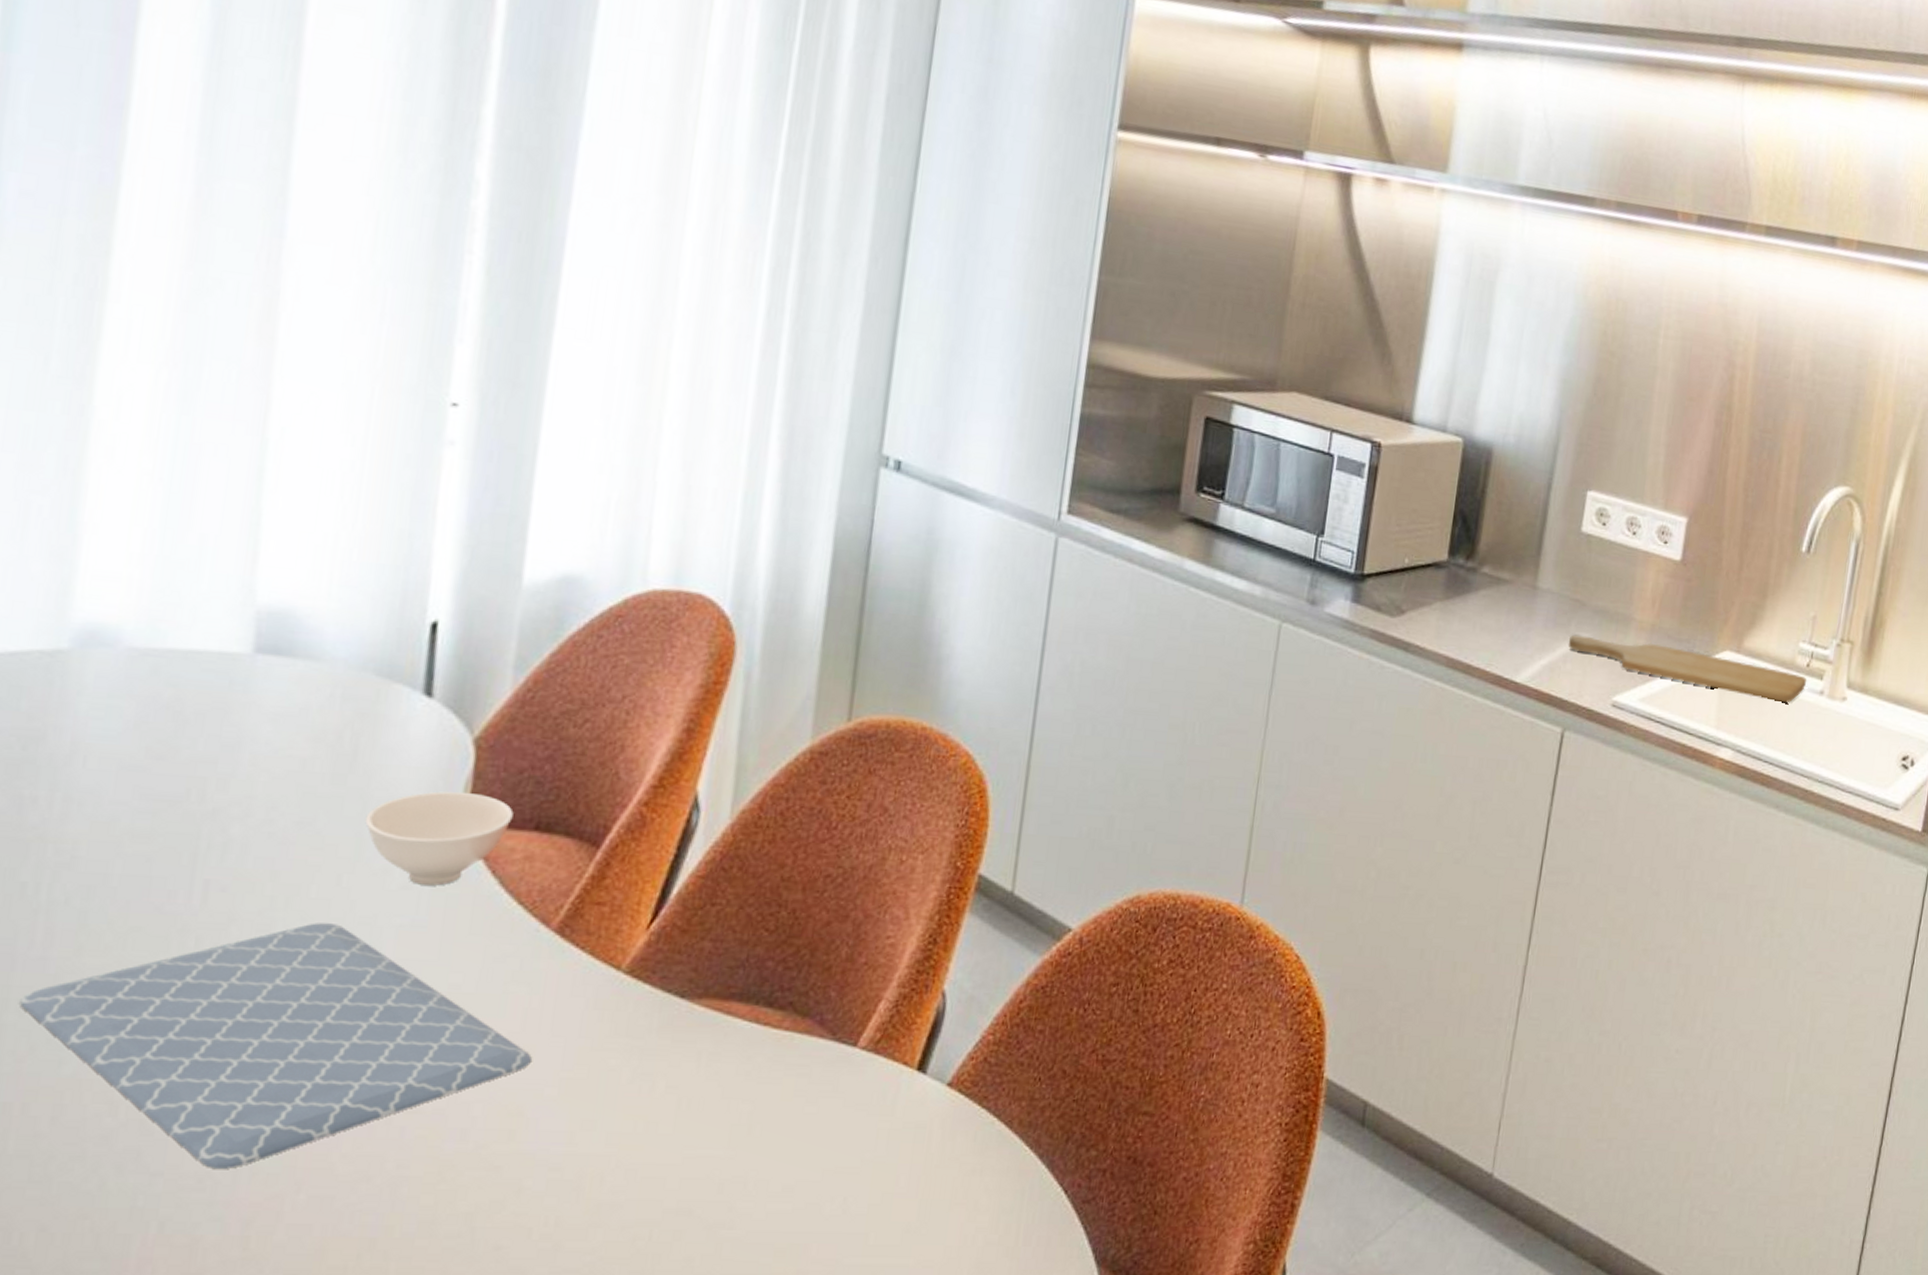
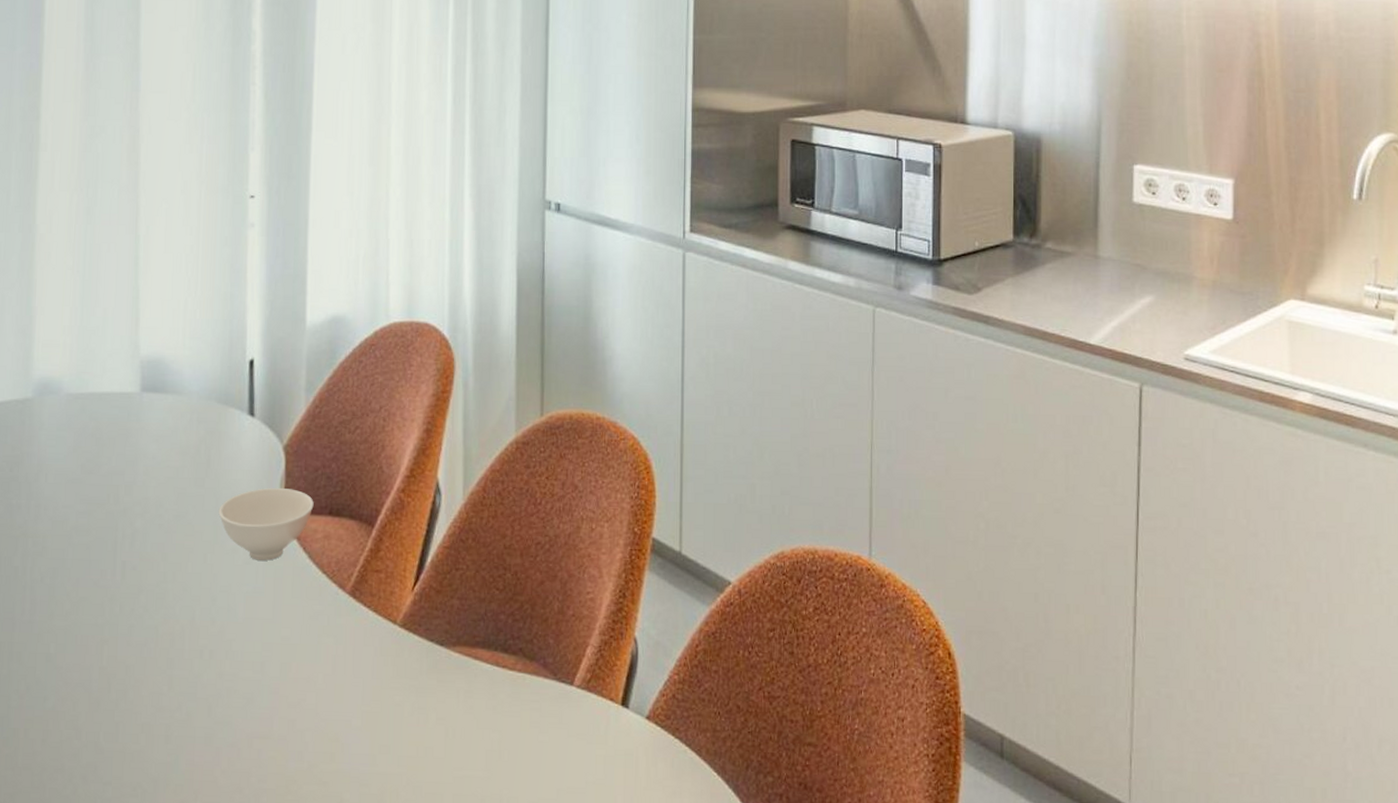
placemat: present [20,922,532,1169] -> none [19,590,341,780]
chopping board: present [1568,634,1807,702] -> none [1134,296,1378,345]

